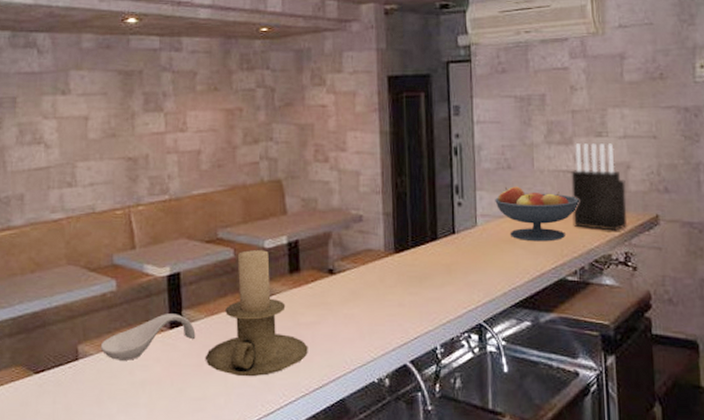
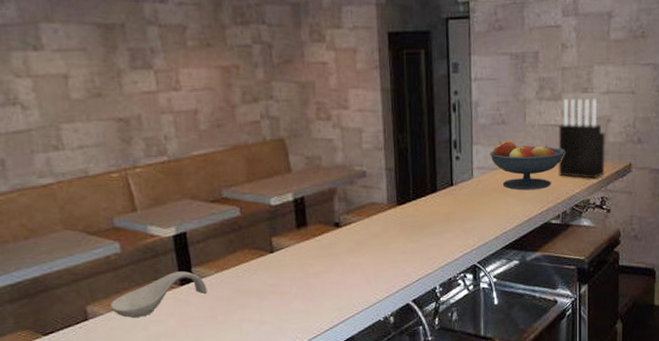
candle holder: present [205,250,308,377] -> none [218,207,318,324]

